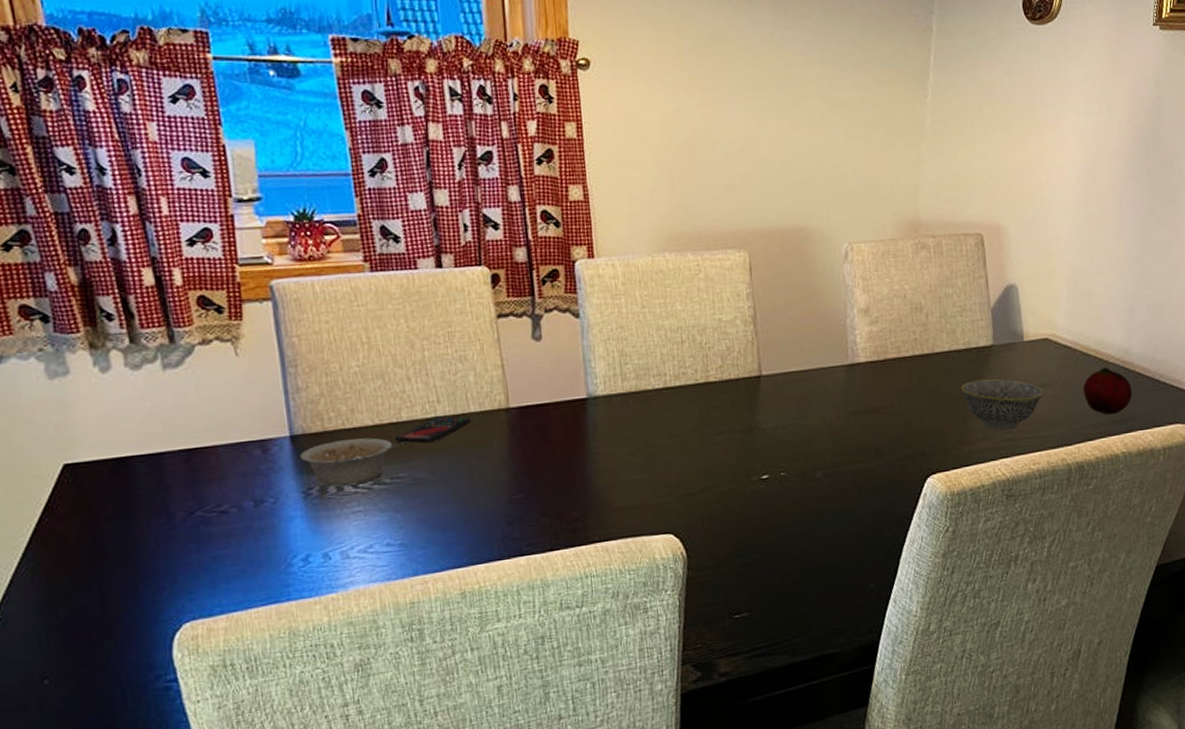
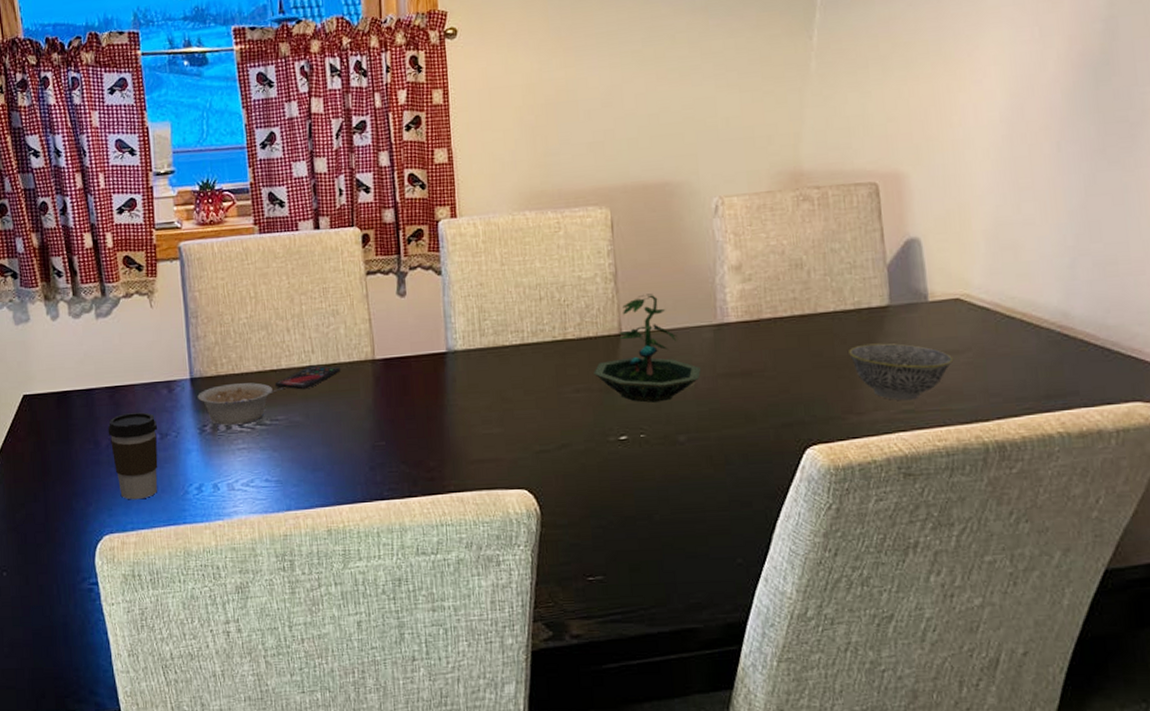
coffee cup: none [183,477,252,579] -> present [107,412,158,500]
terrarium: none [736,335,835,442] -> present [594,293,701,403]
fruit: present [1082,367,1133,415] -> none [1005,332,1073,388]

